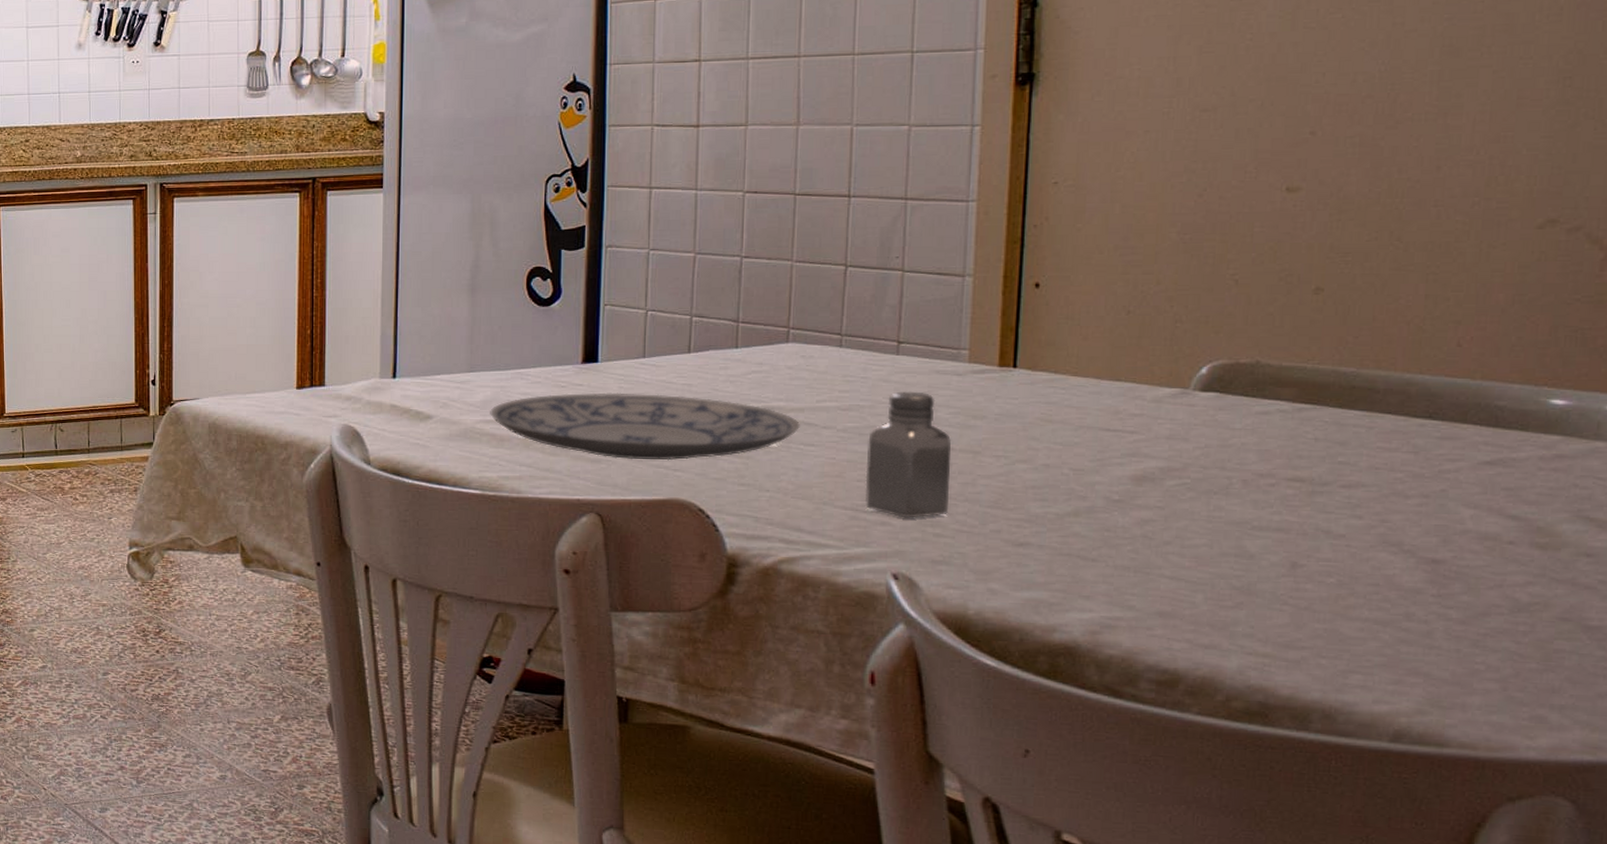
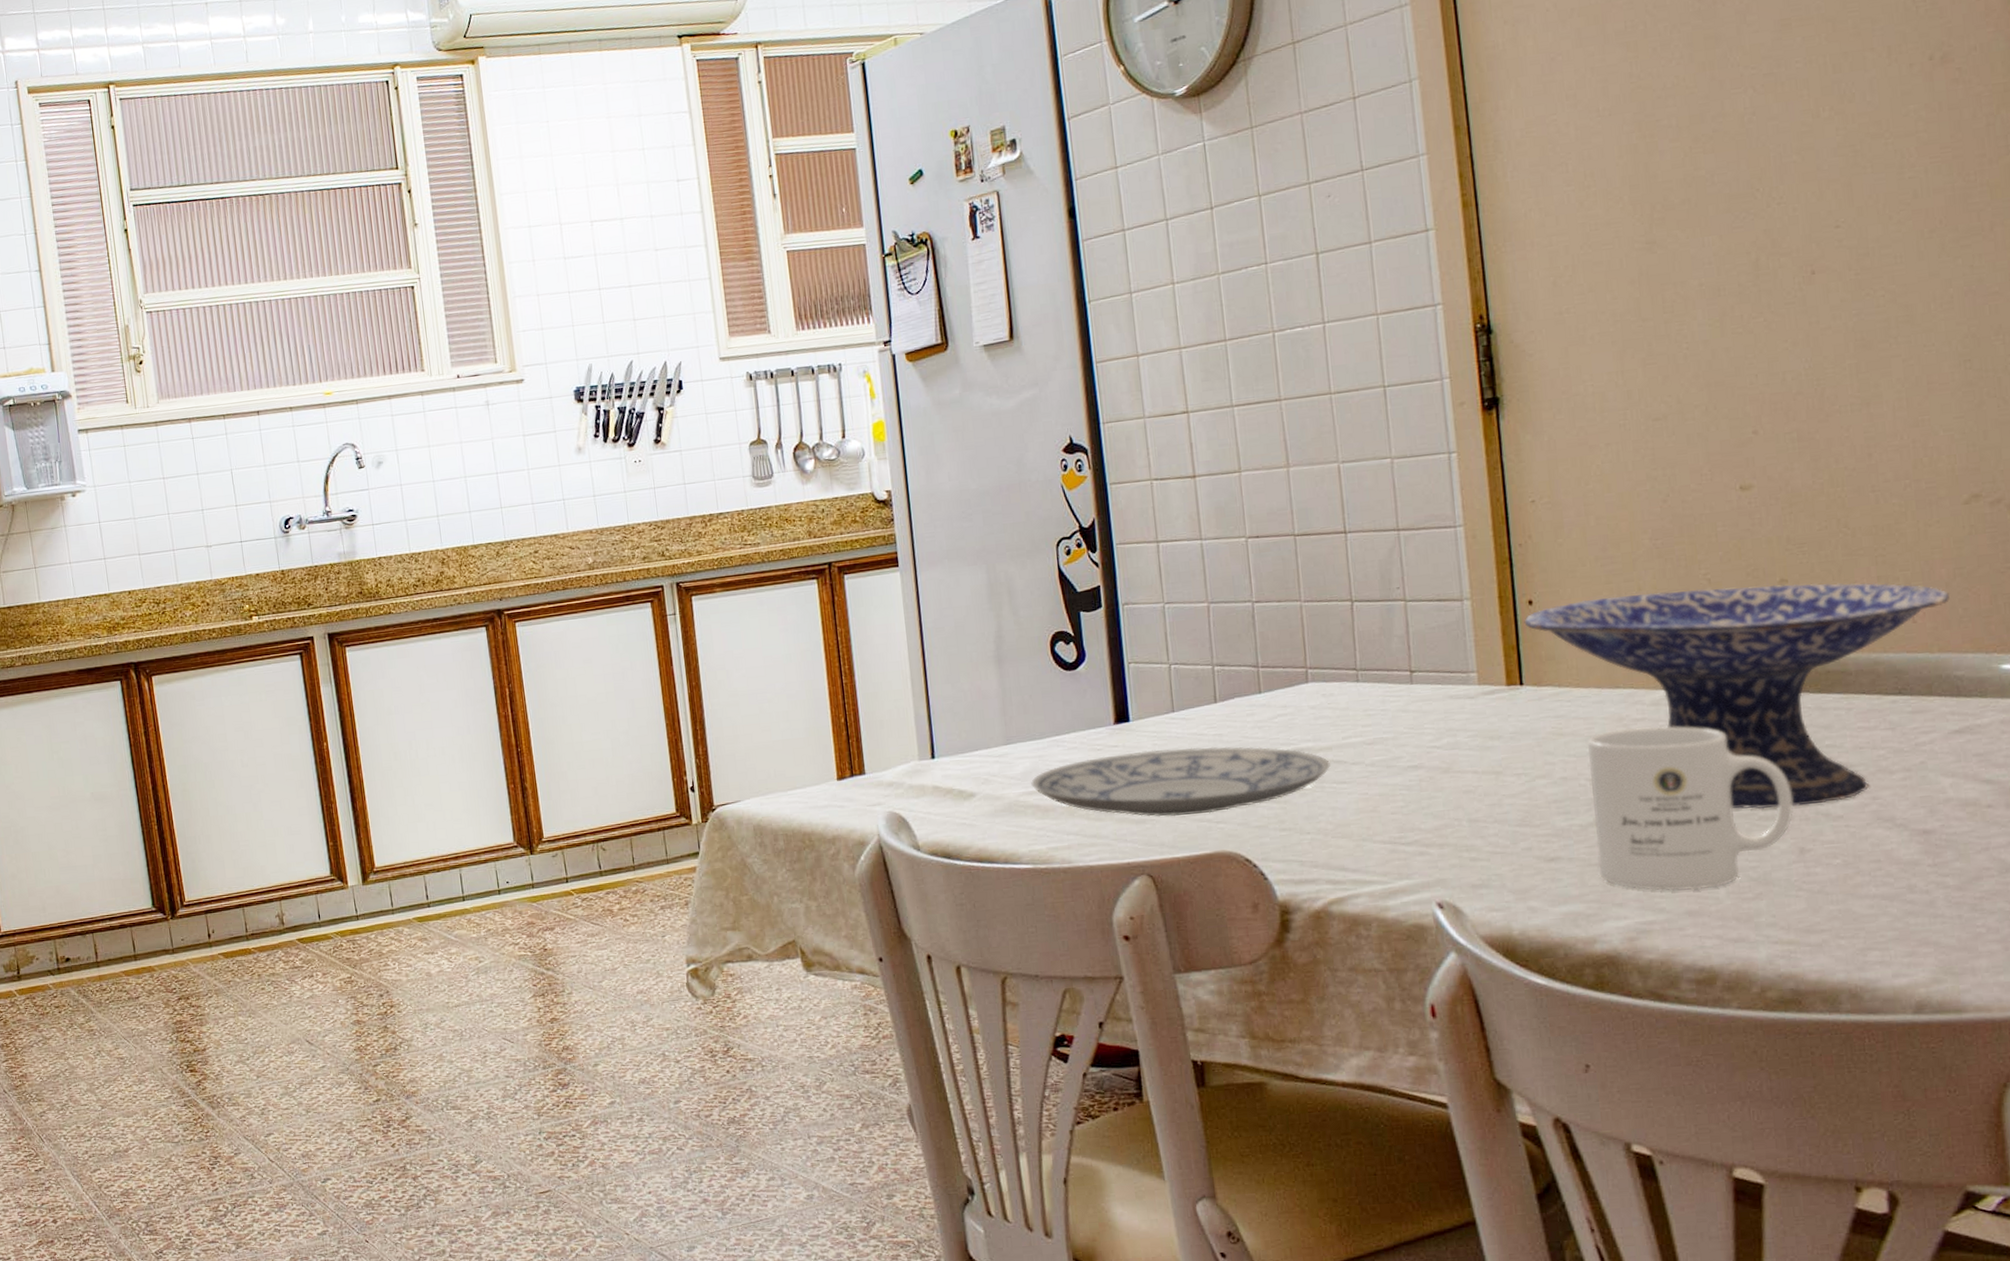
saltshaker: present [865,391,952,518] -> none [1396,718,1480,846]
decorative bowl: none [1027,287,1504,520] -> present [1524,583,1950,809]
mug: none [1070,422,1293,592] -> present [1588,726,1794,891]

